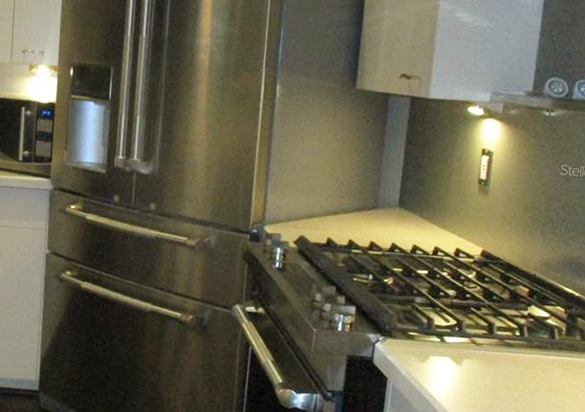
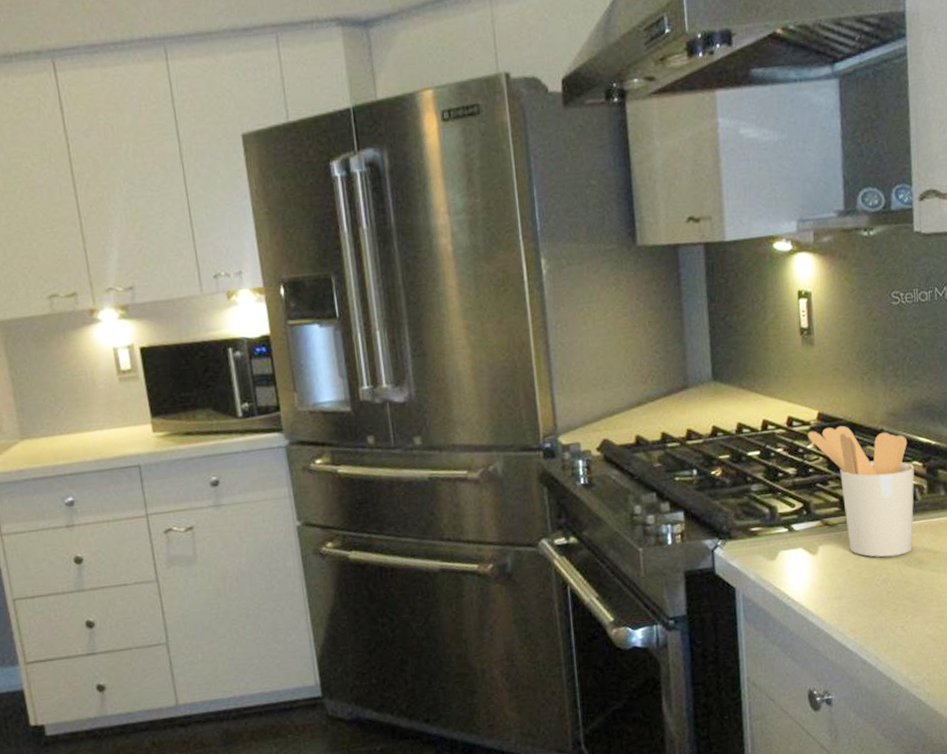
utensil holder: none [470,264,557,382] -> present [807,425,915,557]

